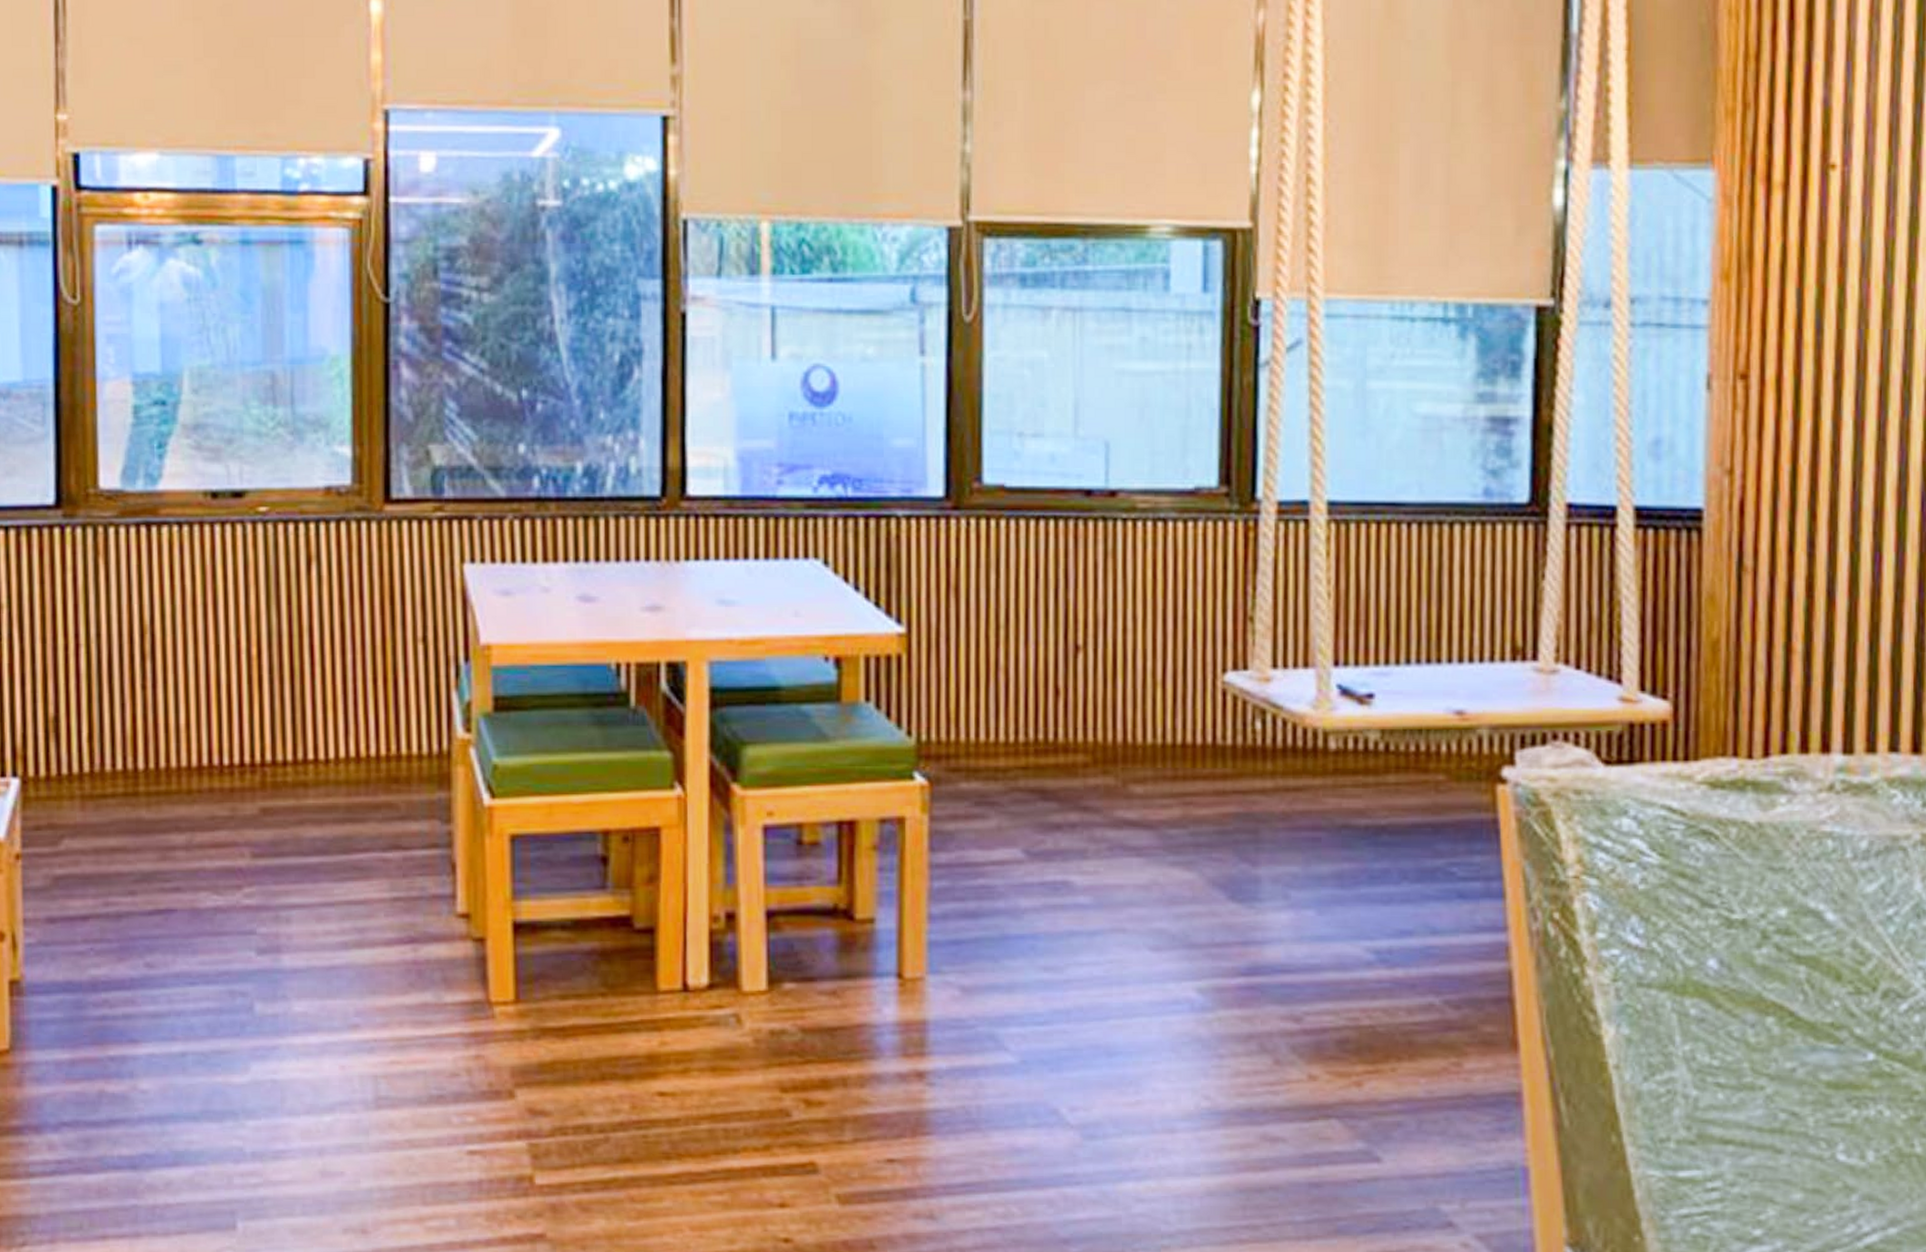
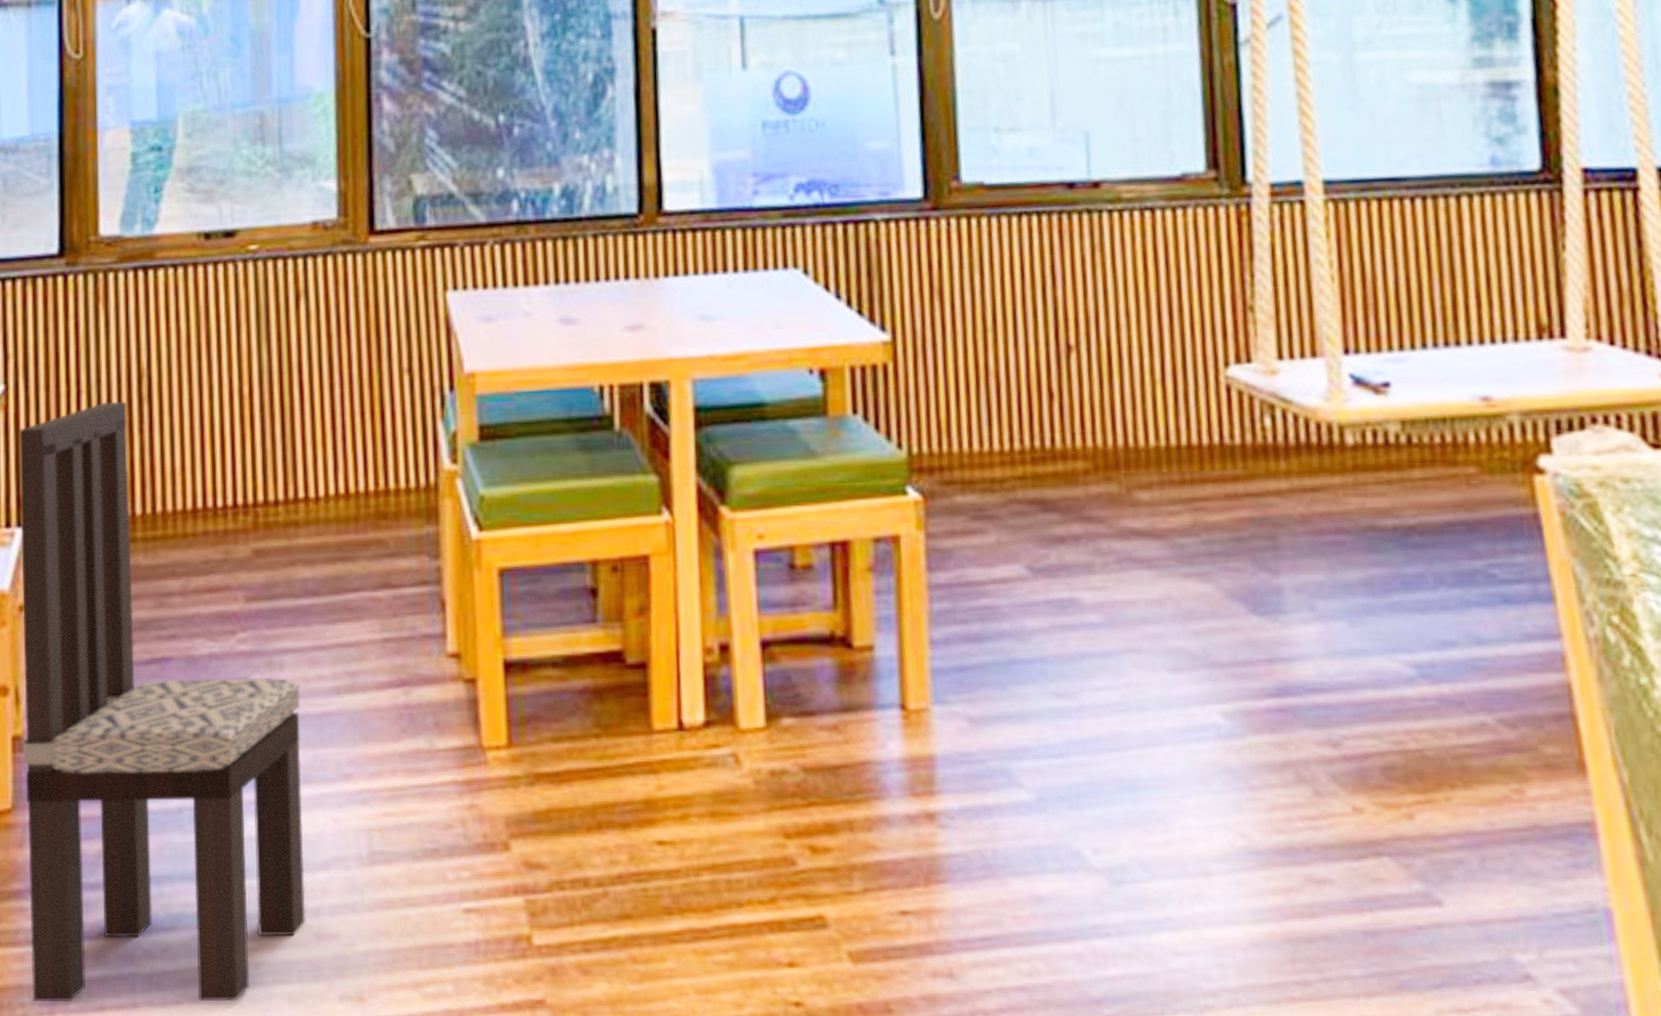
dining chair: none [13,656,311,1233] -> present [18,402,306,1002]

